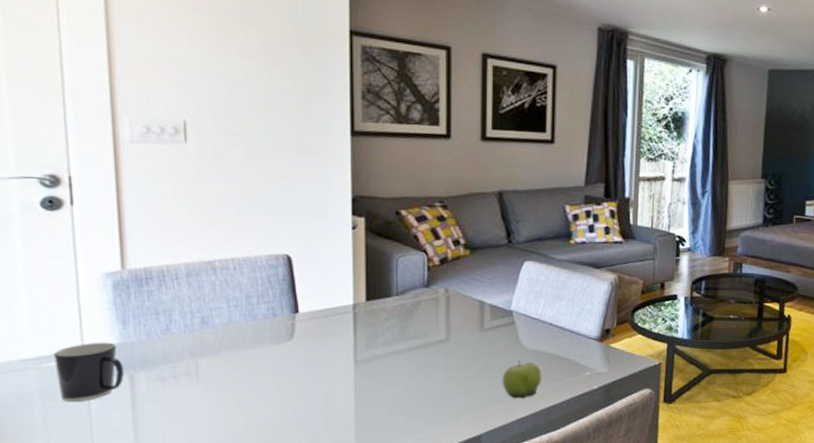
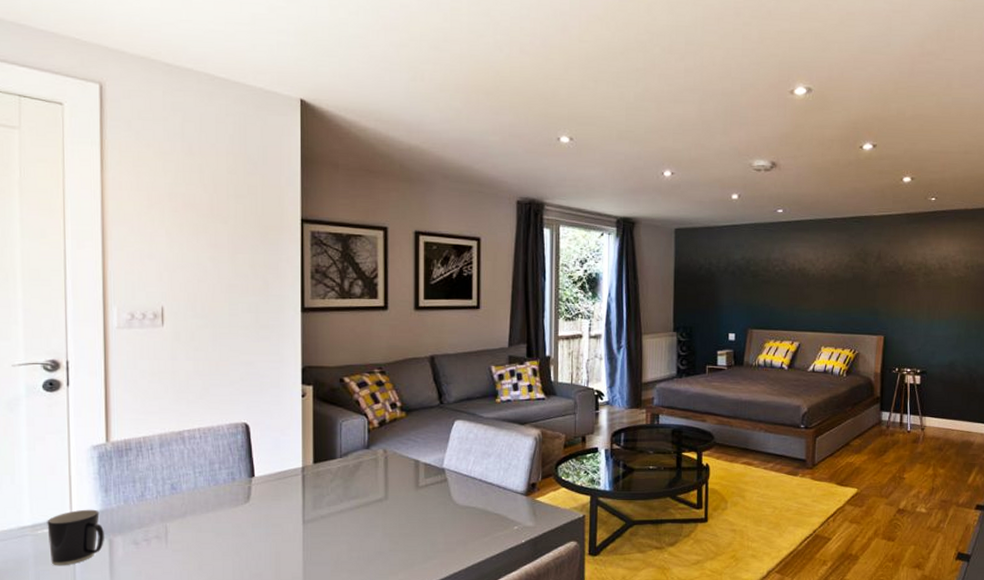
fruit: present [502,361,542,398] -> none [436,517,473,553]

